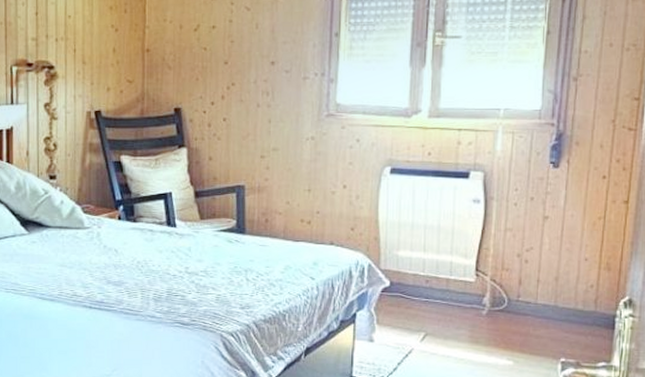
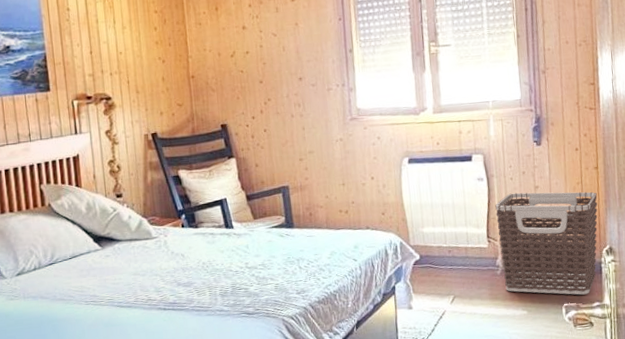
clothes hamper: none [489,221,622,351] -> present [495,191,598,295]

